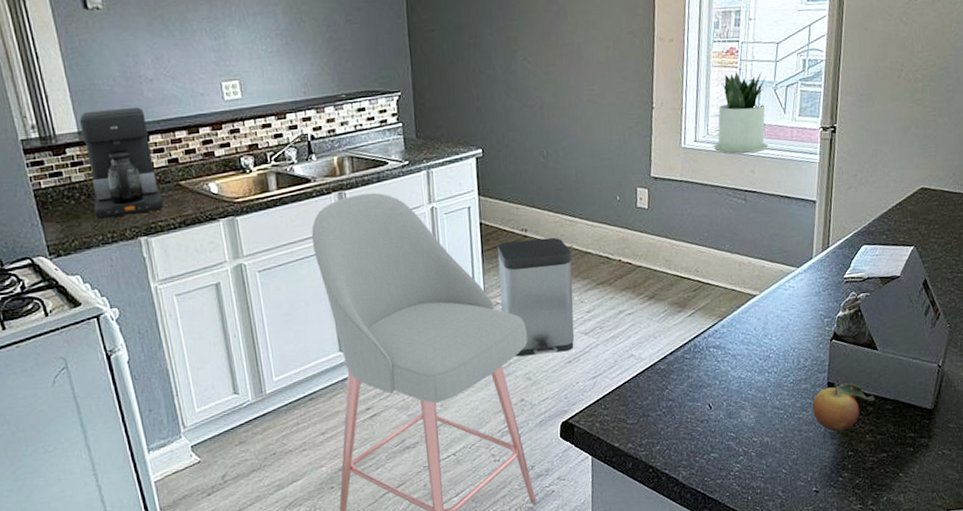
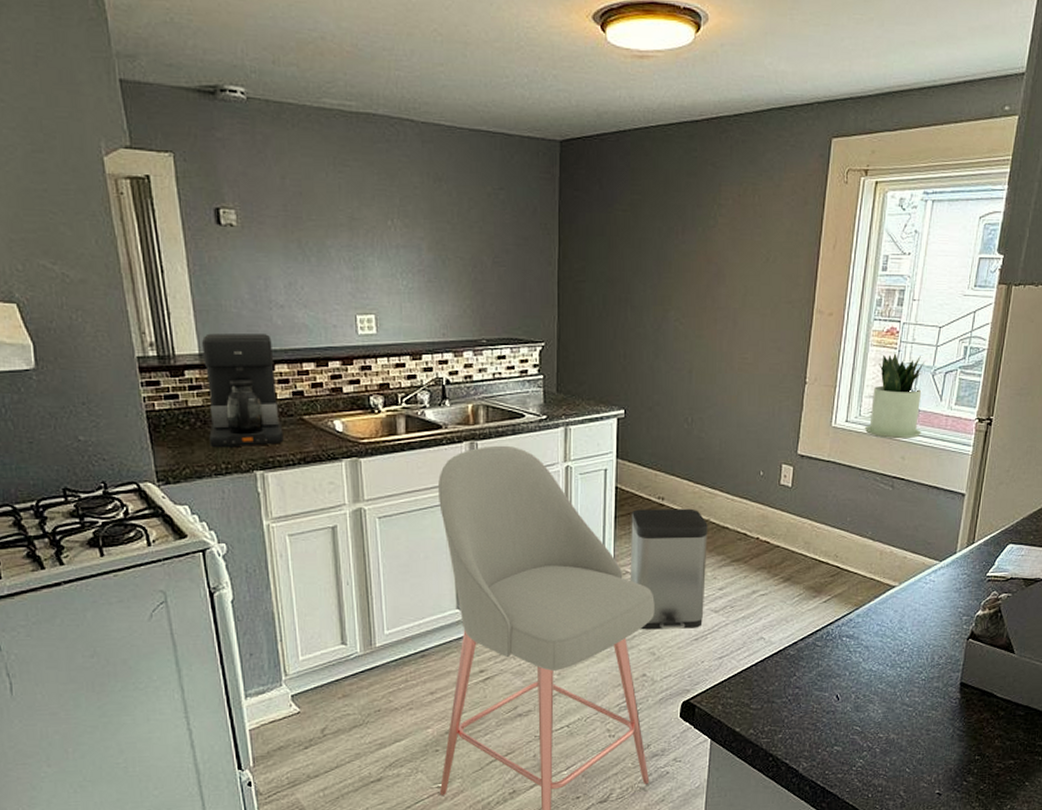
fruit: present [812,378,875,432] -> none [942,679,1008,734]

